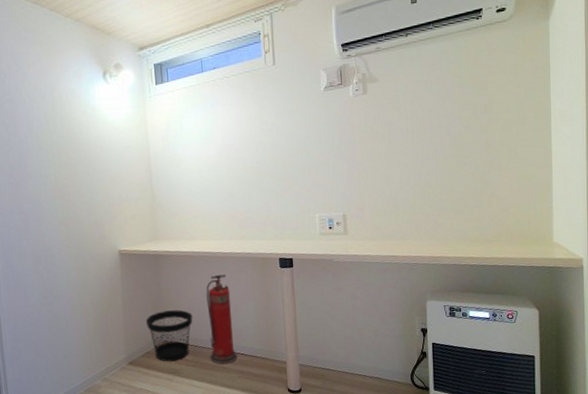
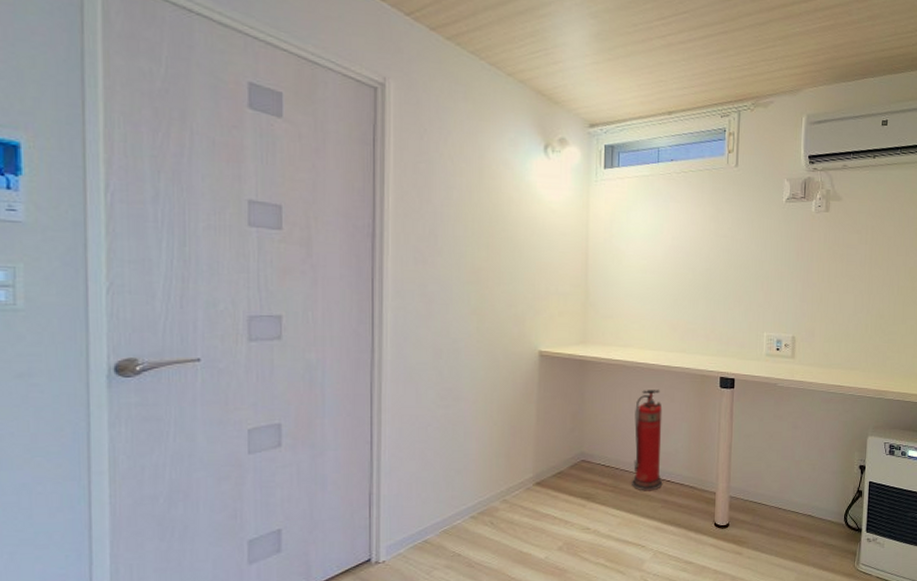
wastebasket: present [145,310,193,362] -> none [561,425,617,485]

